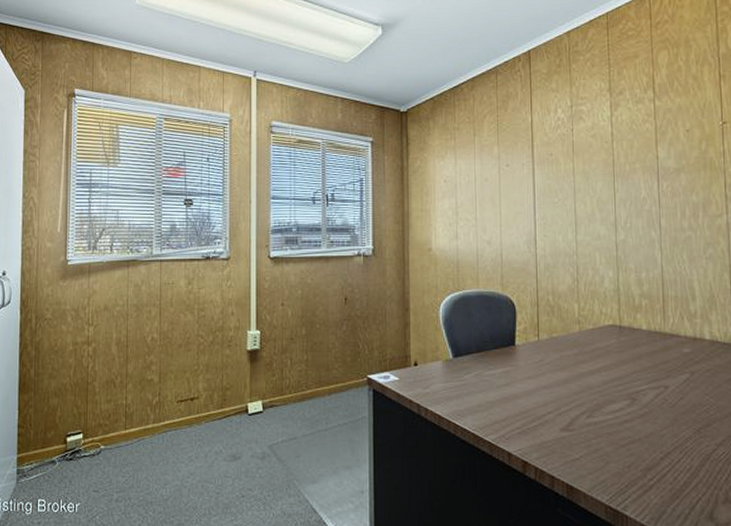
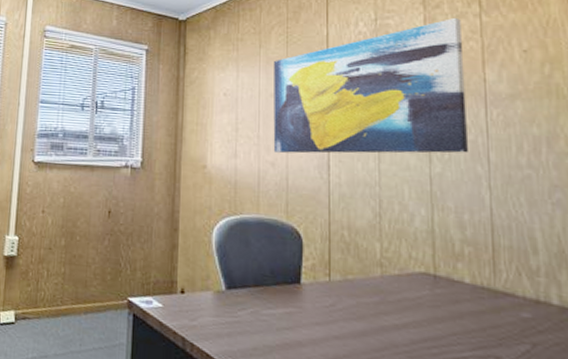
wall art: none [487,102,646,231] -> present [273,17,469,154]

